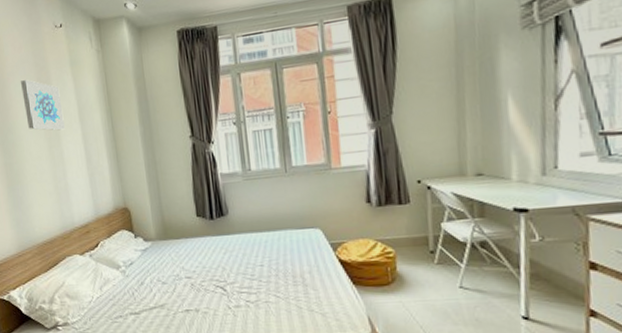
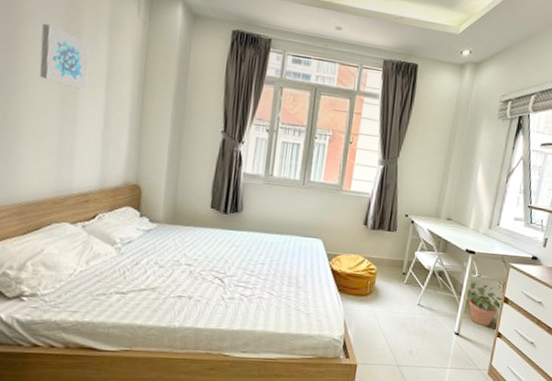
potted plant: none [525,248,589,304] -> present [465,282,503,326]

